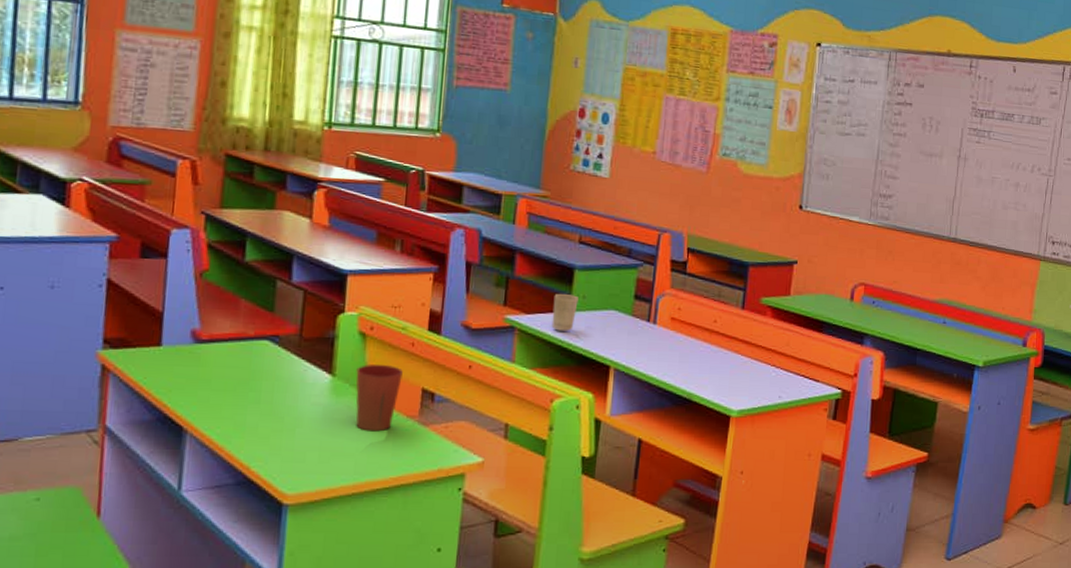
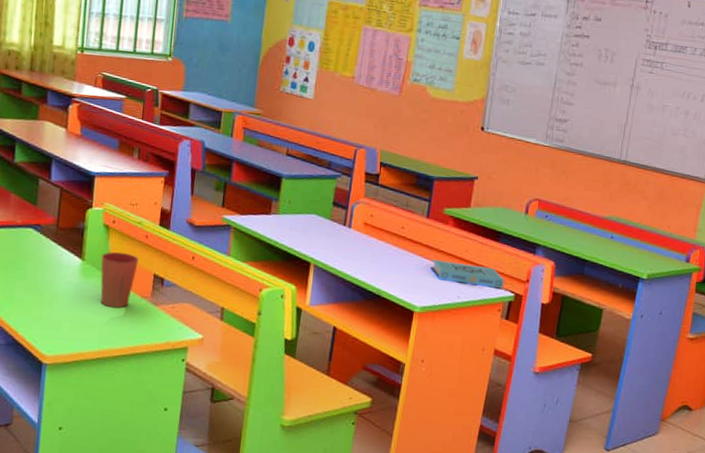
cup: present [551,293,579,331] -> none [262,198,285,231]
book: none [748,355,831,385] -> present [430,259,505,289]

